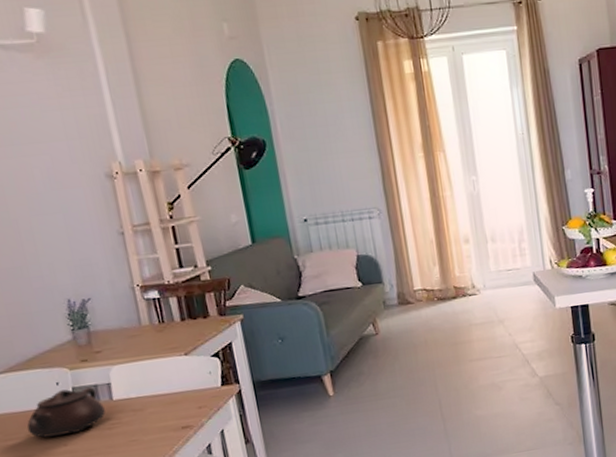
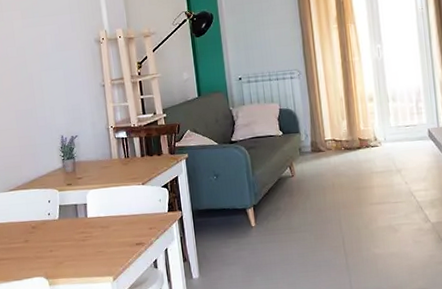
teapot: present [26,387,106,438] -> none [25,206,81,244]

